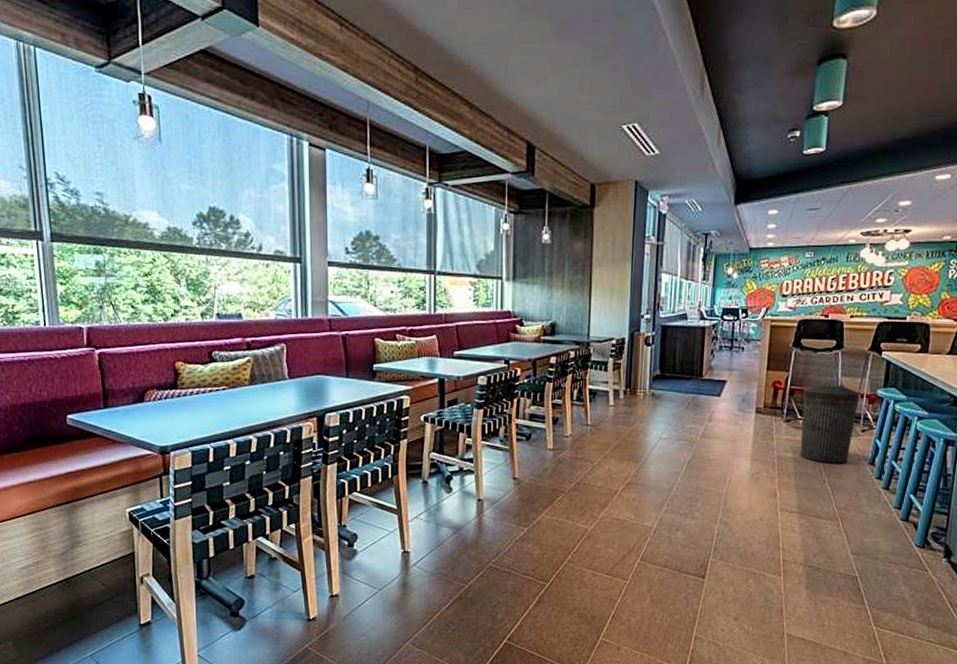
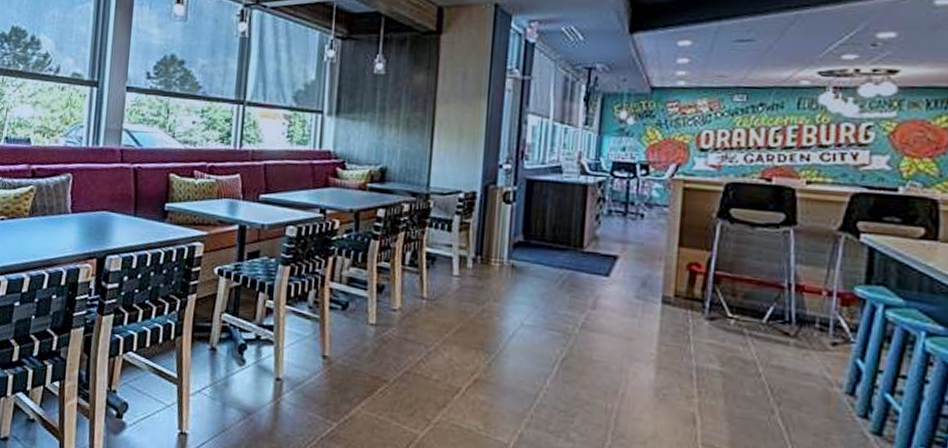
trash can: present [800,381,860,464] -> none [732,268,826,389]

